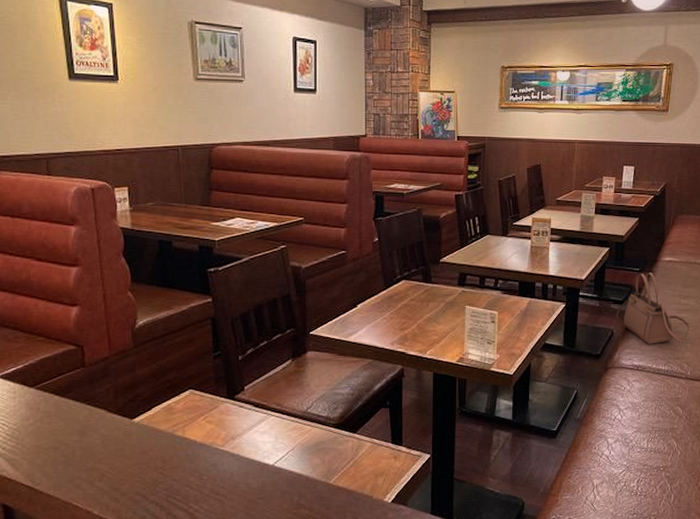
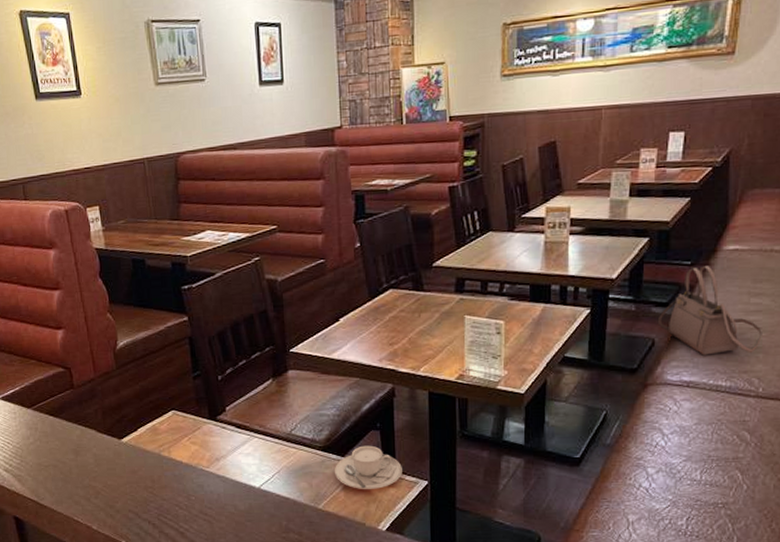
teacup: none [346,422,408,465] -> present [334,445,402,490]

